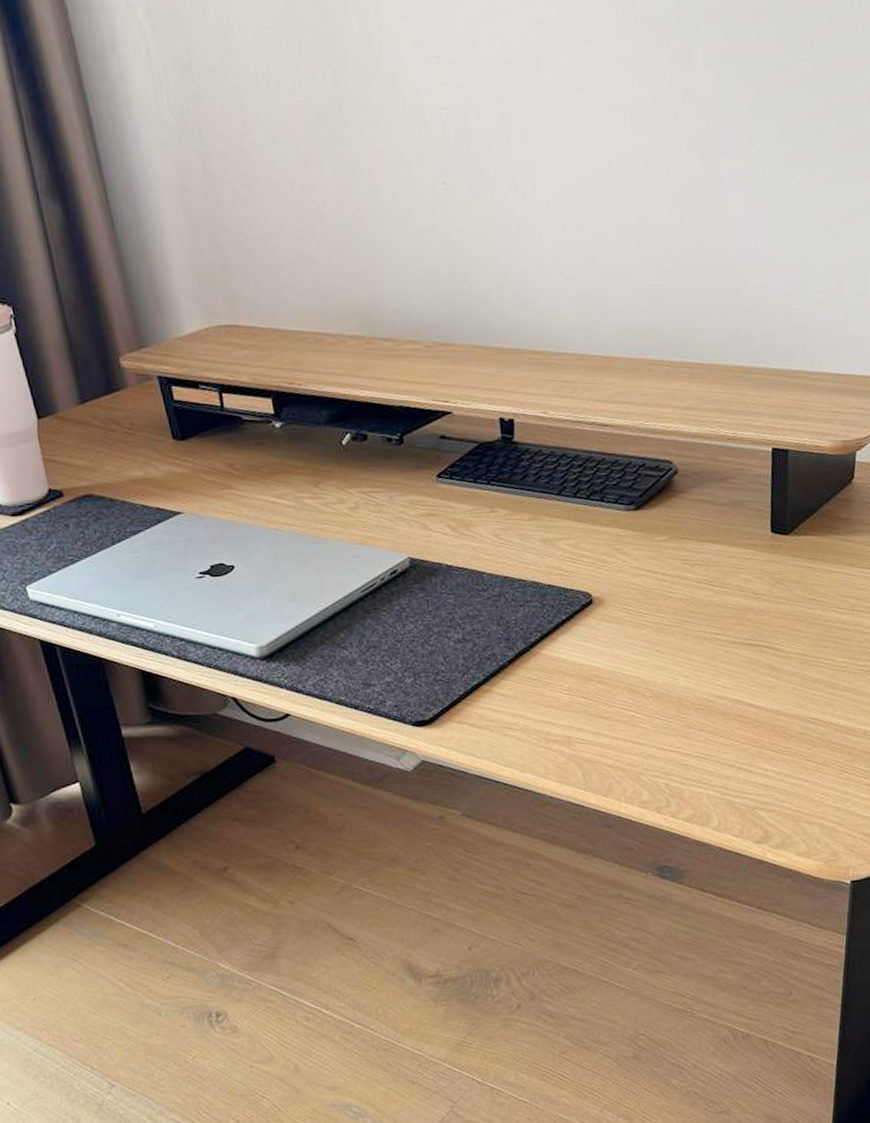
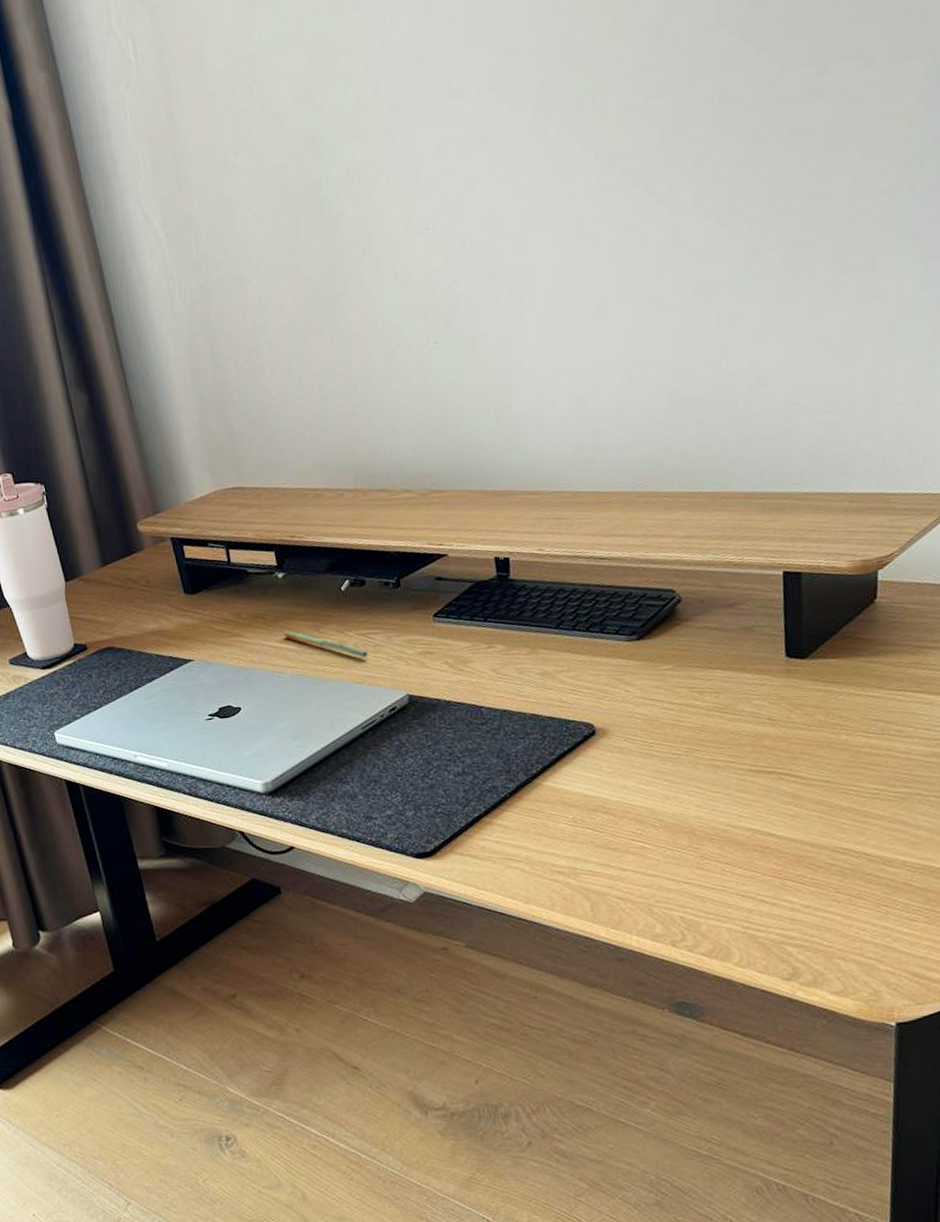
pen: none [280,485,370,517] -> present [283,630,369,658]

